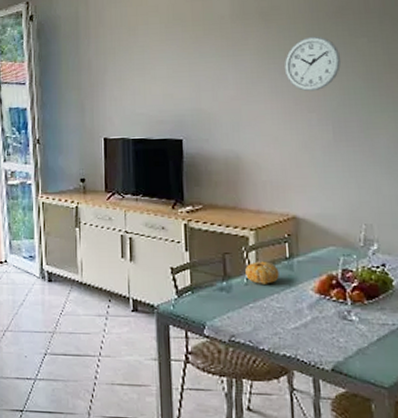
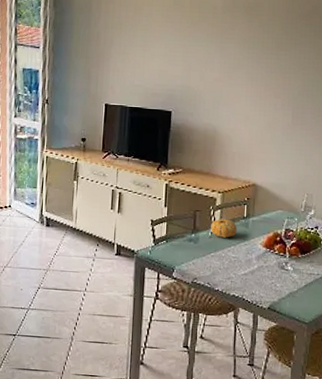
wall clock: present [284,36,342,92] -> none [260,33,306,81]

